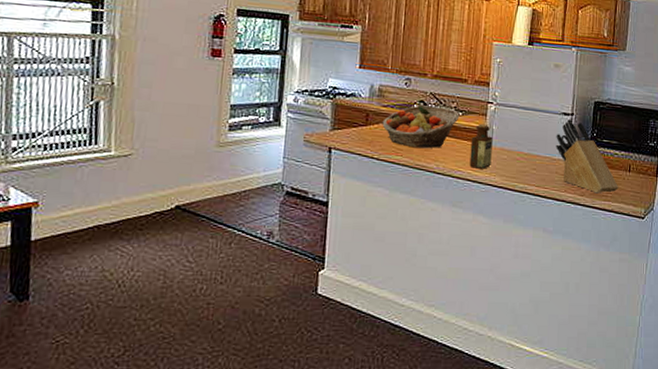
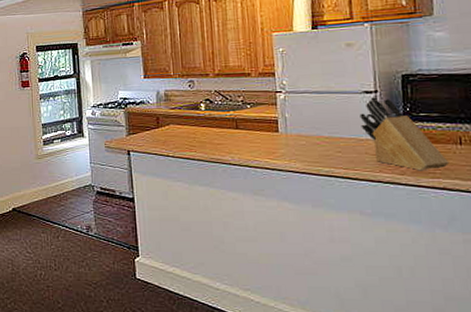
fruit basket: present [382,105,460,148] -> none [172,102,248,143]
bottle: present [469,123,493,169] -> none [263,113,289,157]

